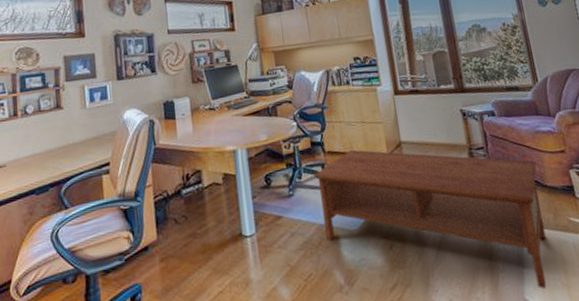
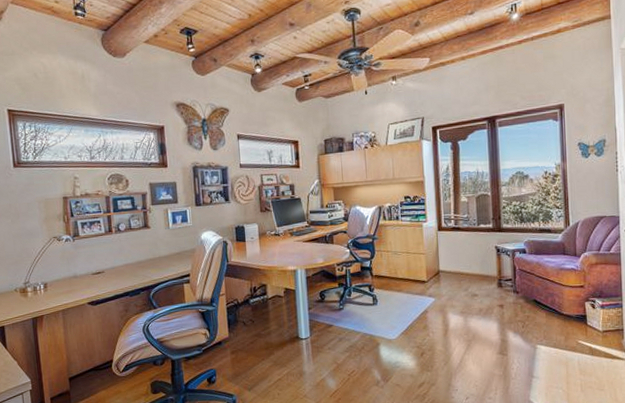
coffee table: present [313,149,547,289] -> none [361,275,556,394]

